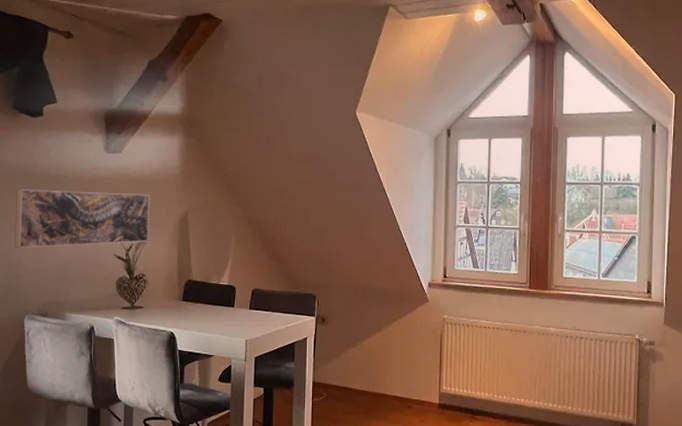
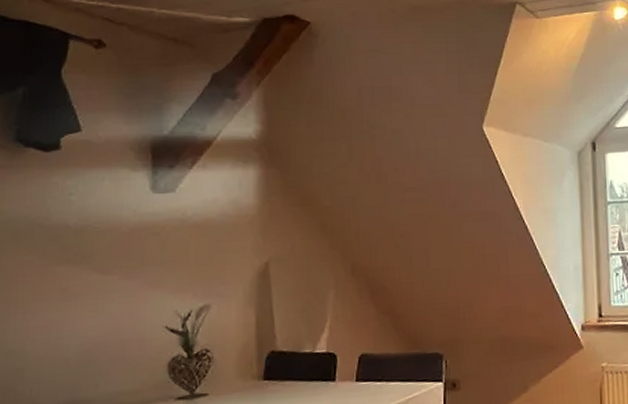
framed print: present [14,189,150,248] -> none [13,243,216,331]

